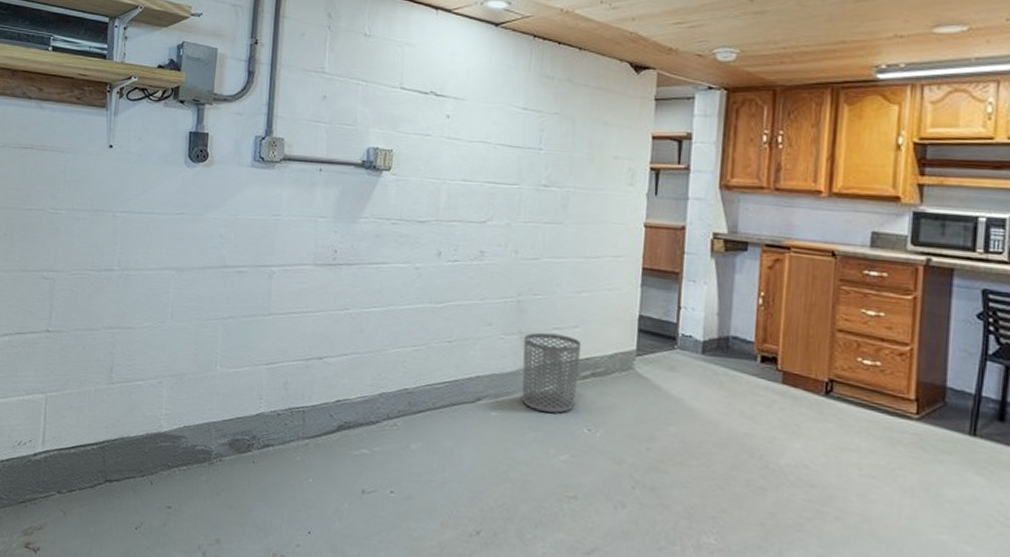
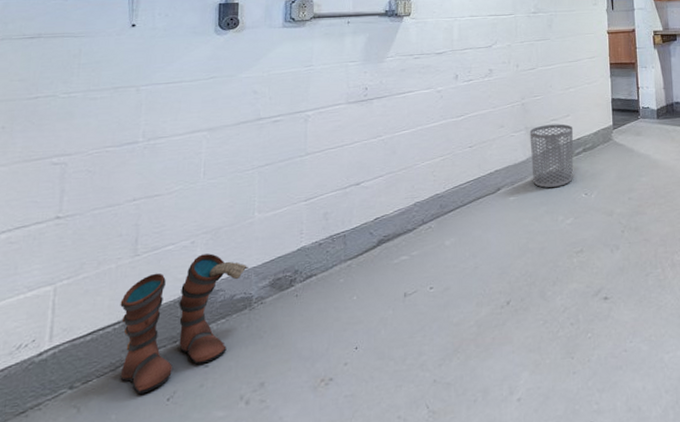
boots: none [97,396,210,517] -> present [120,253,249,395]

